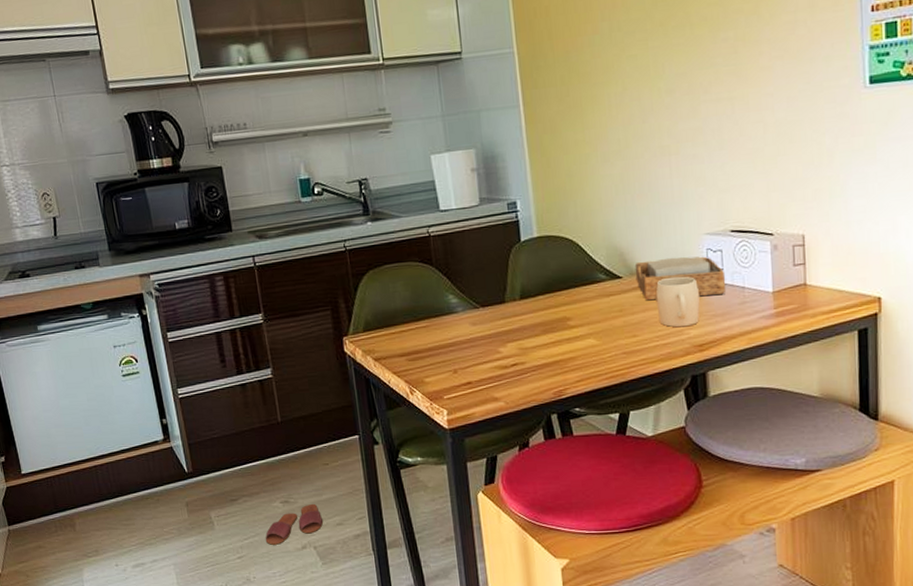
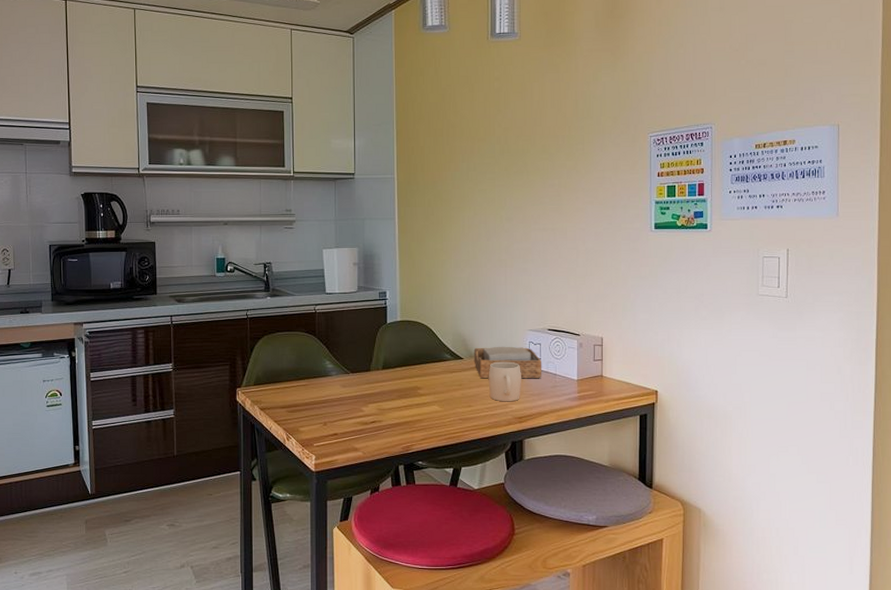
slippers: present [265,503,323,545] -> none [150,528,201,563]

